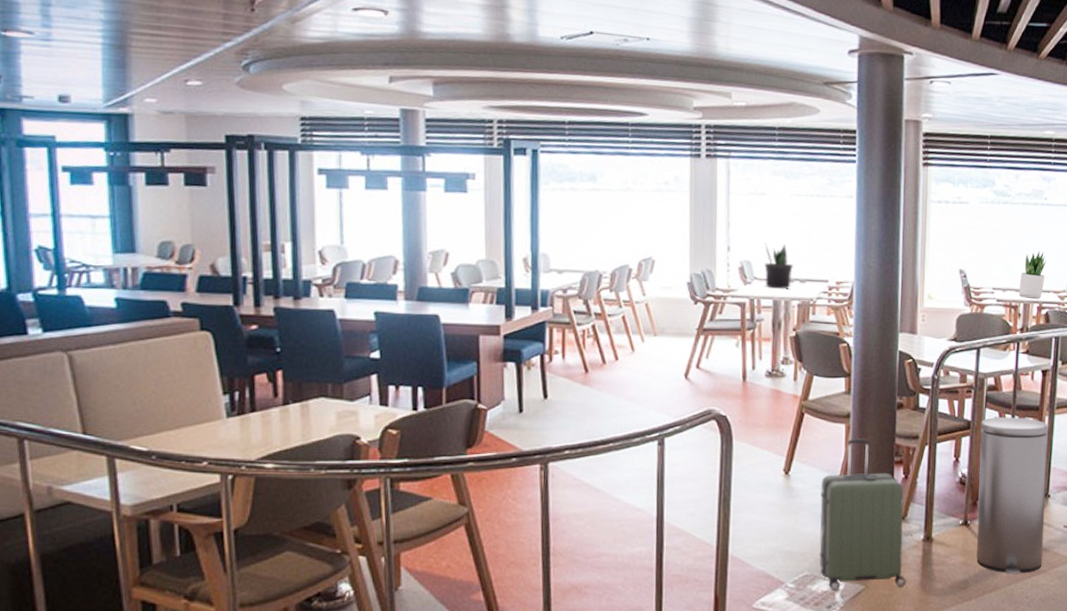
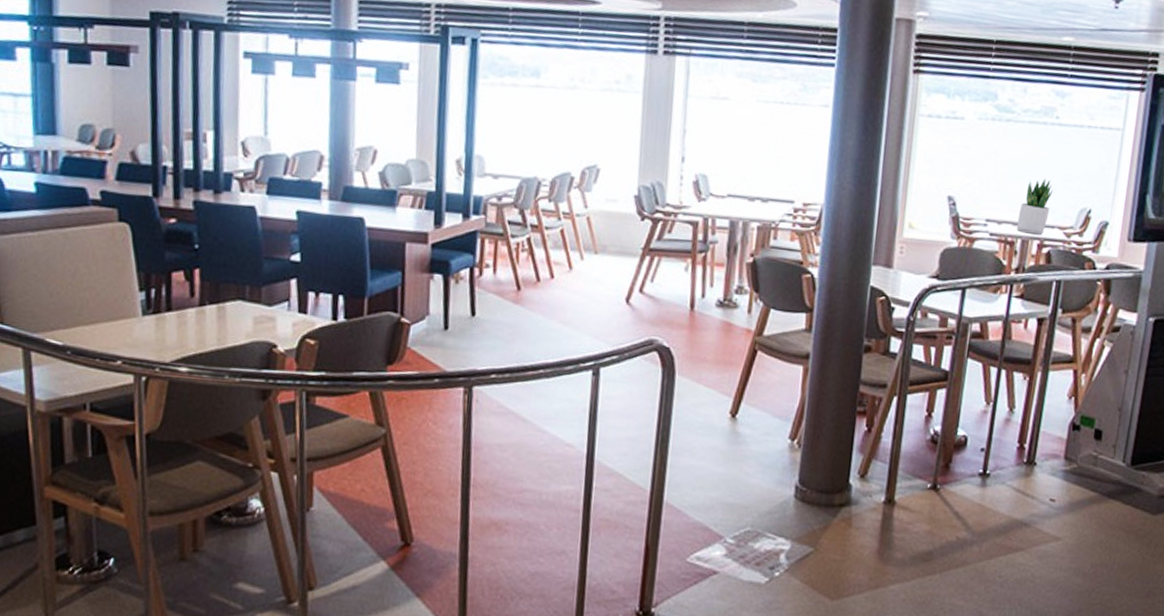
planter: present [764,242,793,290] -> none [721,154,755,209]
suitcase: present [819,438,906,590] -> none [764,382,866,554]
pedal bin: present [976,416,1048,574] -> none [944,368,1040,550]

